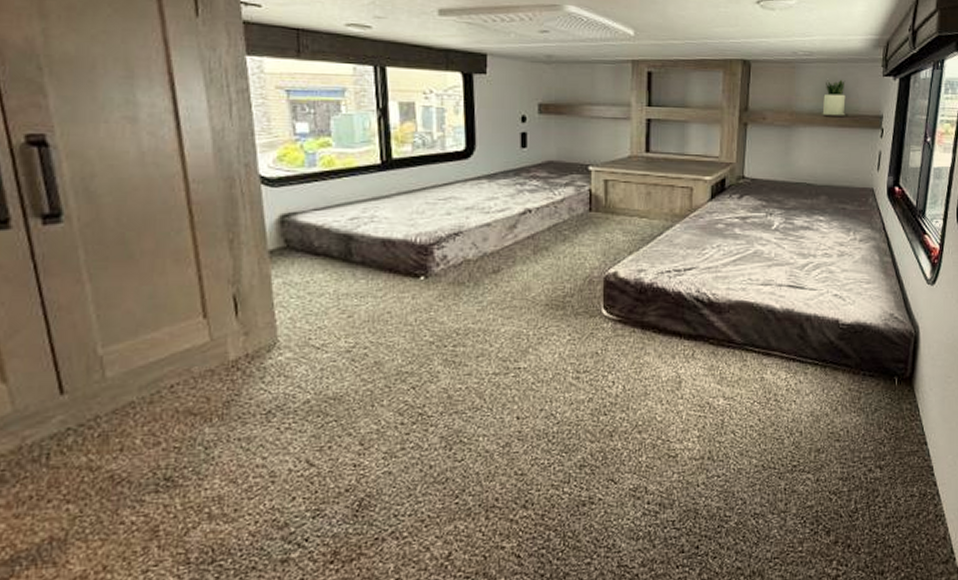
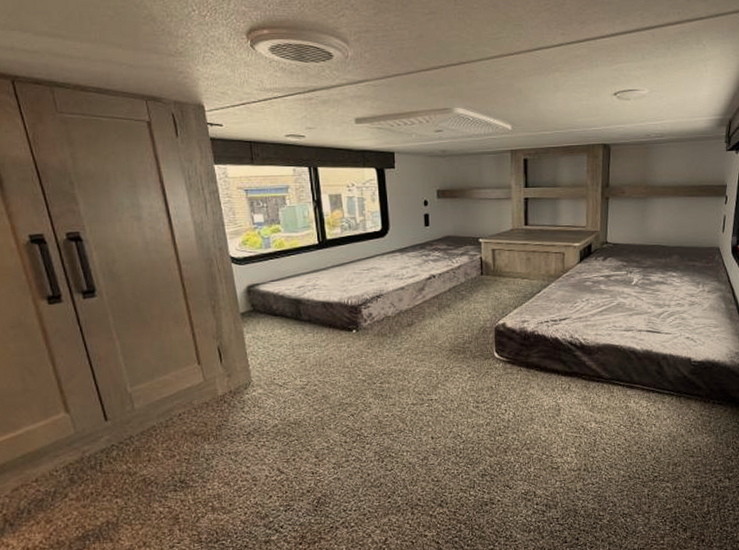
planter: present [821,79,846,117] -> none [672,155,694,189]

